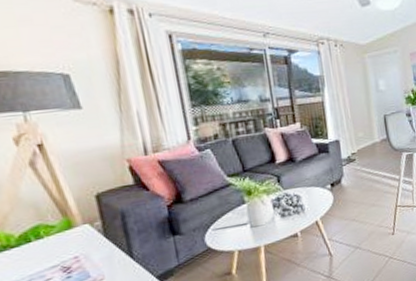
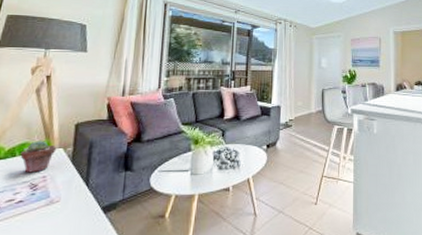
potted succulent: none [36,219,81,257] -> present [20,141,57,173]

